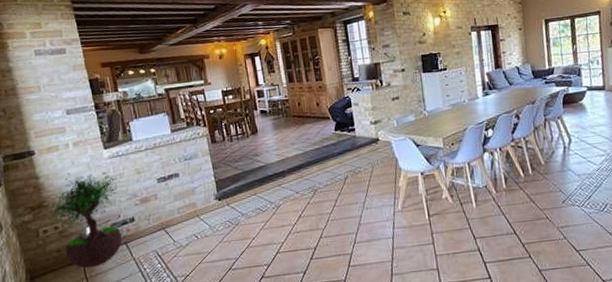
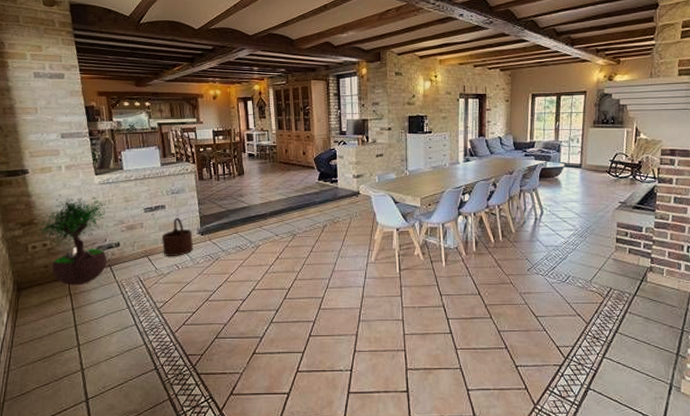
wooden bucket: none [177,184,212,227] -> present [161,217,194,256]

